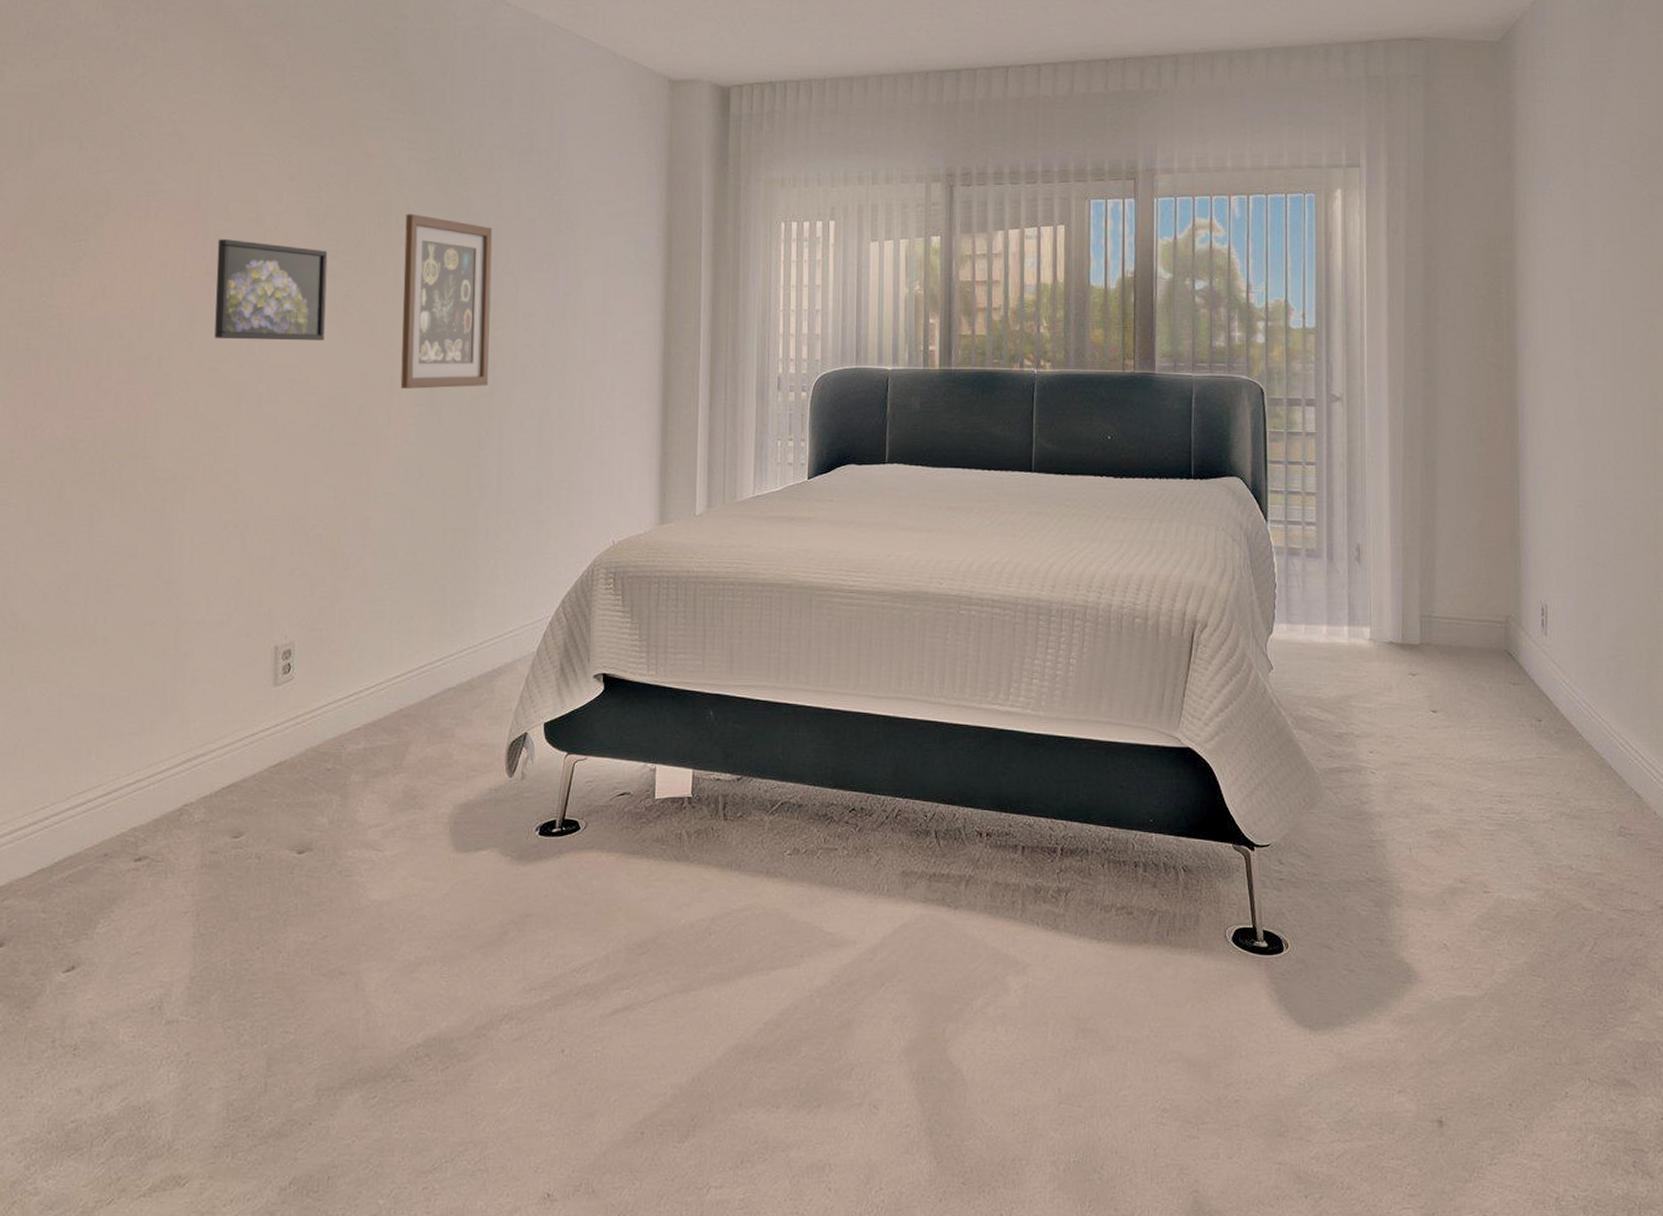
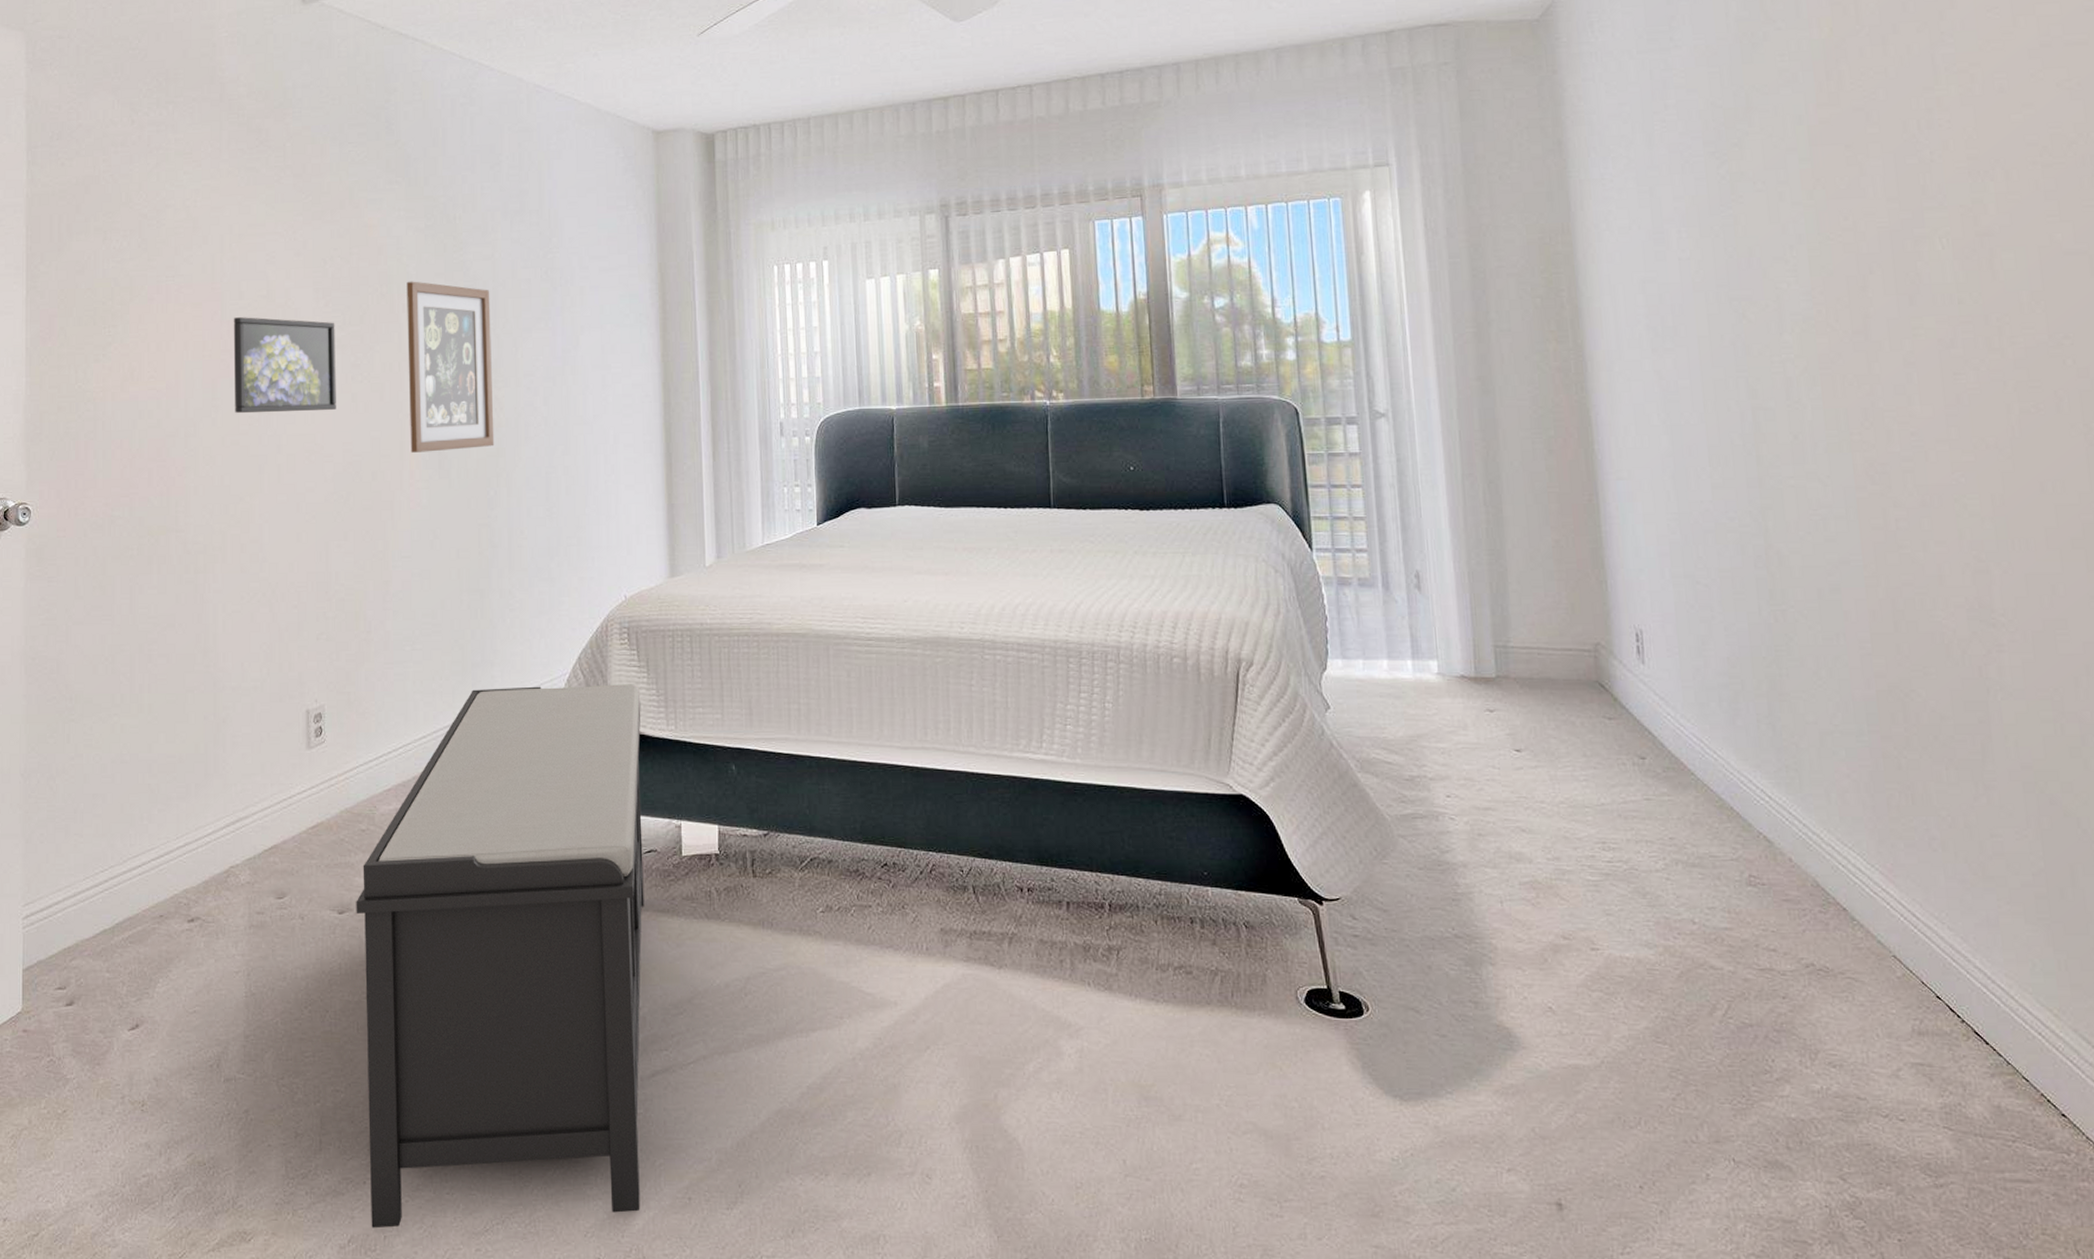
bench: none [315,628,623,1169] -> present [356,684,644,1229]

